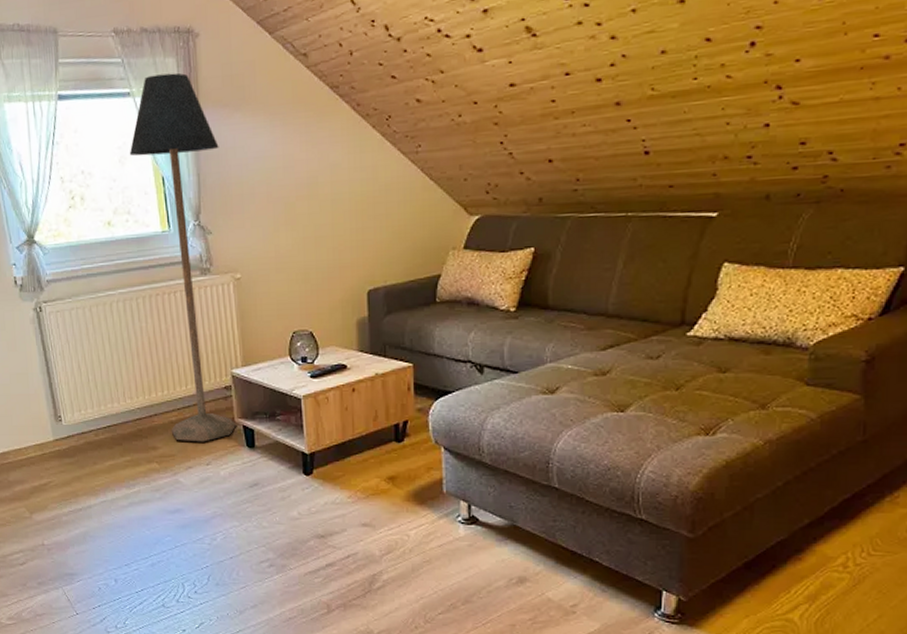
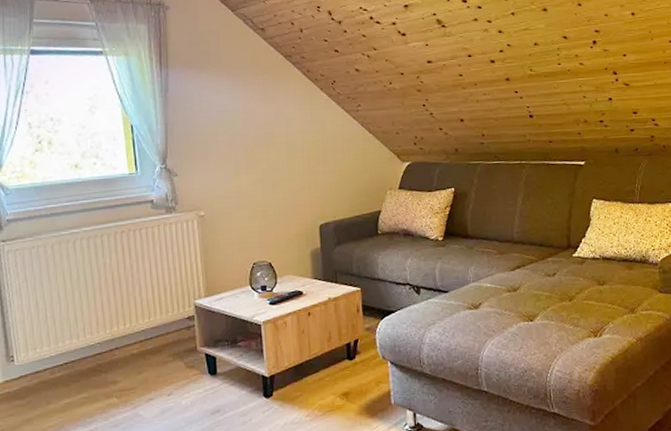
floor lamp: present [129,73,236,442] -> none [99,37,198,374]

